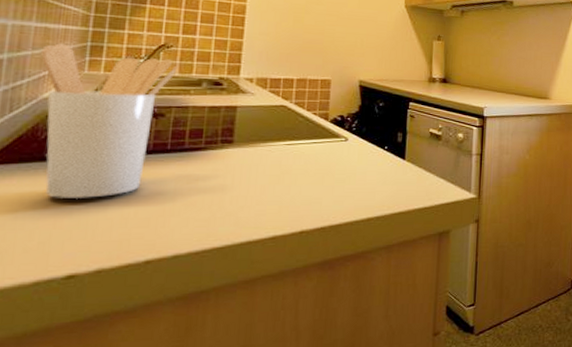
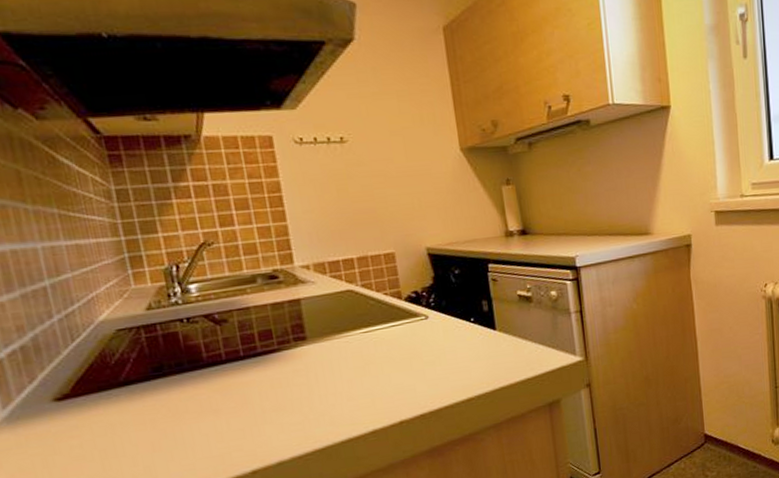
utensil holder: present [41,43,178,200] -> none [80,258,226,422]

